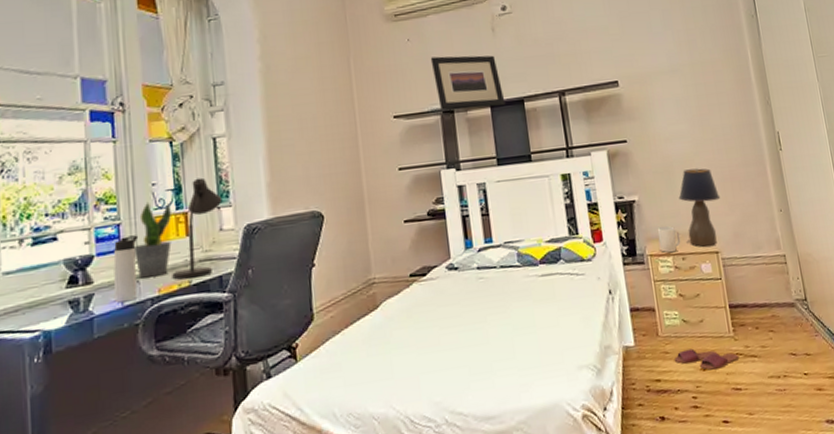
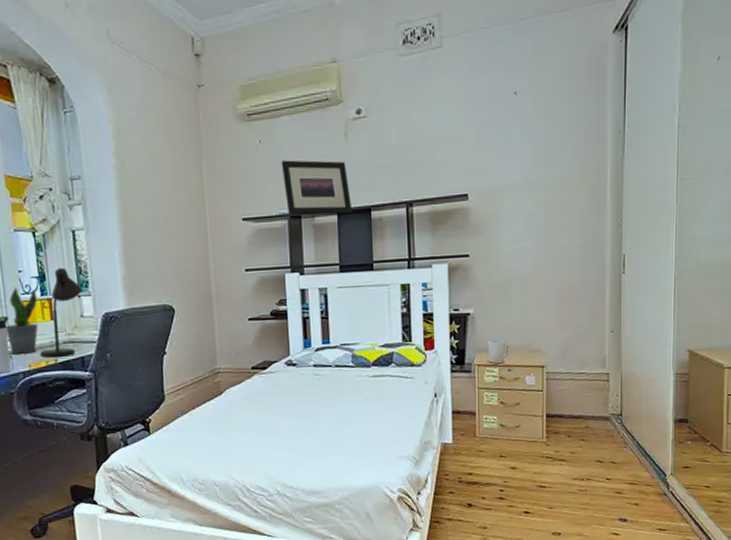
slippers: present [675,348,739,370] -> none [488,449,548,469]
table lamp: present [678,168,721,247] -> none [513,286,555,361]

